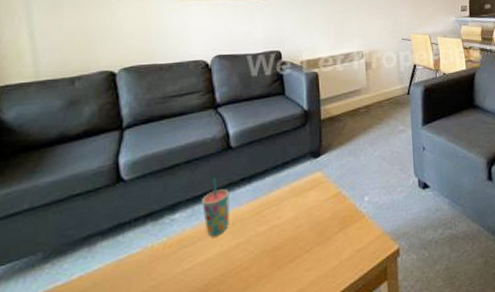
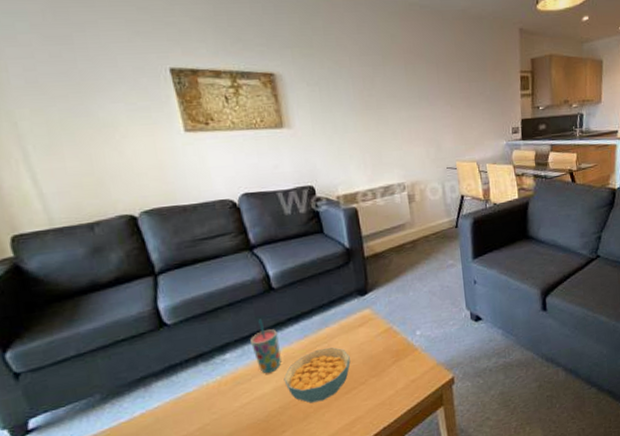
cereal bowl: none [229,211,297,272] -> present [283,347,351,403]

